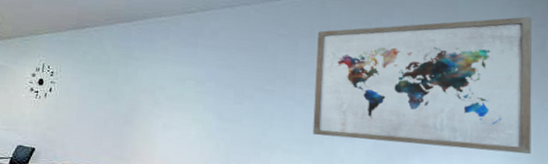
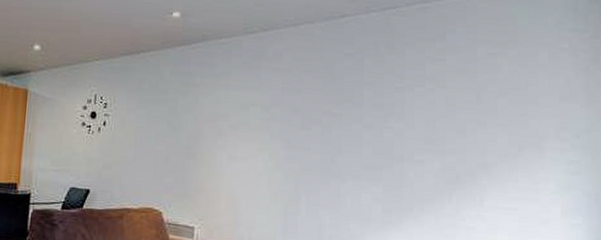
wall art: present [312,16,532,154] -> none [382,28,590,168]

